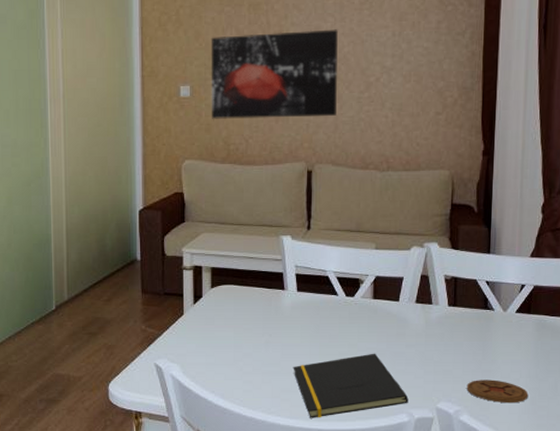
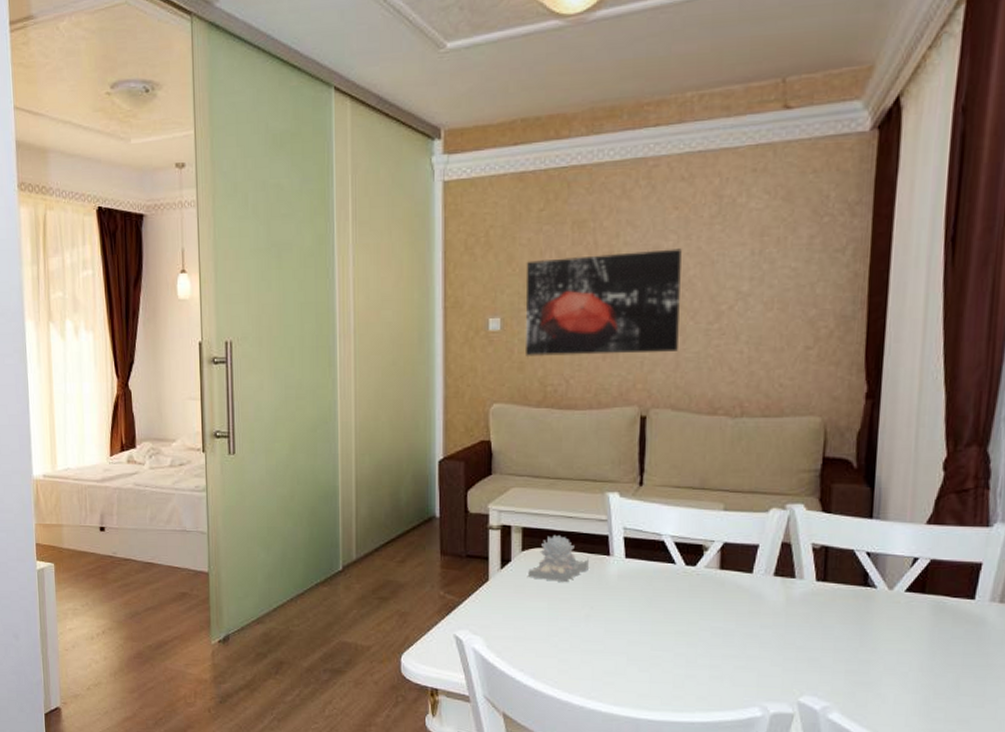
succulent plant: none [217,273,267,315] -> present [528,534,589,583]
notepad: present [293,353,409,418] -> none [618,633,763,707]
coaster: present [466,380,529,403] -> none [837,671,920,702]

